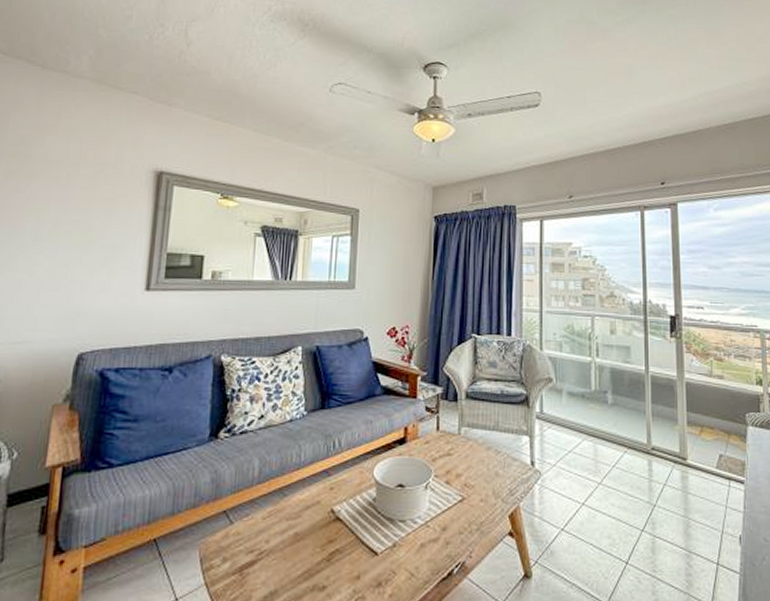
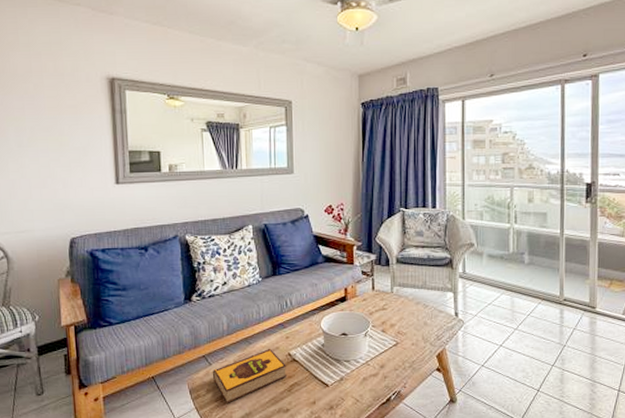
hardback book: none [232,502,327,577] -> present [212,348,286,403]

